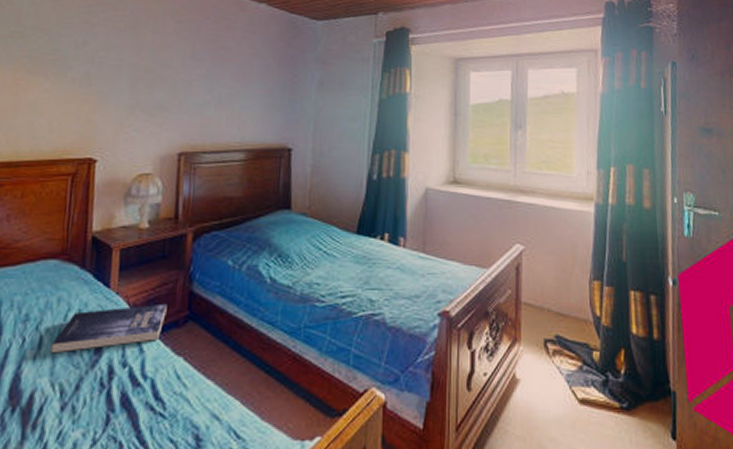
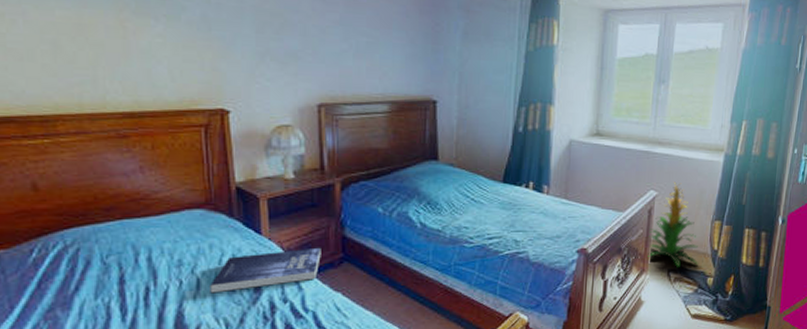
indoor plant: none [519,234,579,337] -> present [648,181,698,267]

